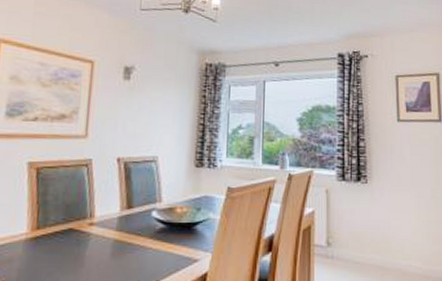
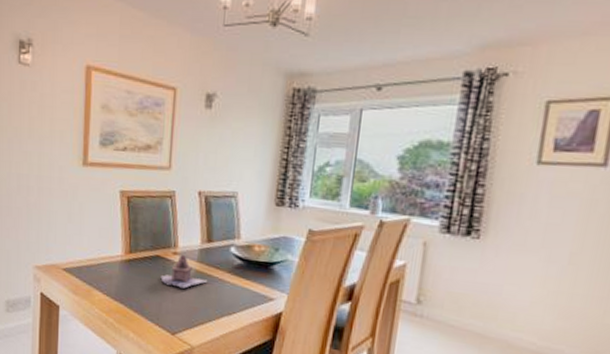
teapot: none [73,225,129,262] -> present [160,255,208,289]

